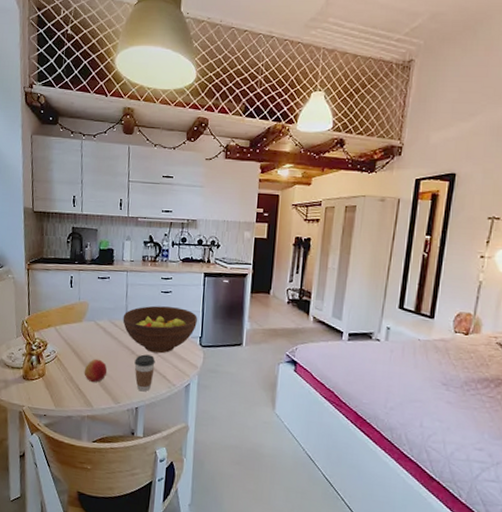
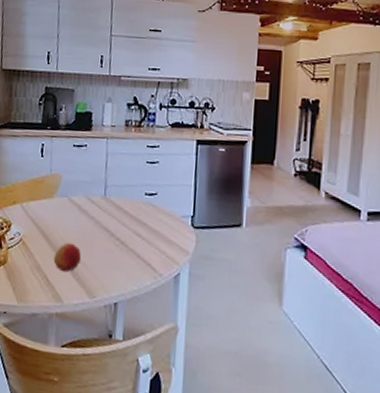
fruit bowl: present [123,305,197,354] -> none [101,178,189,237]
coffee cup: present [134,354,155,392] -> none [114,237,139,284]

